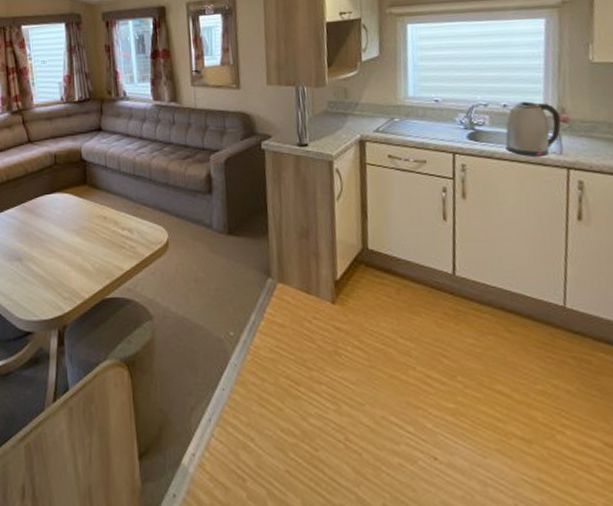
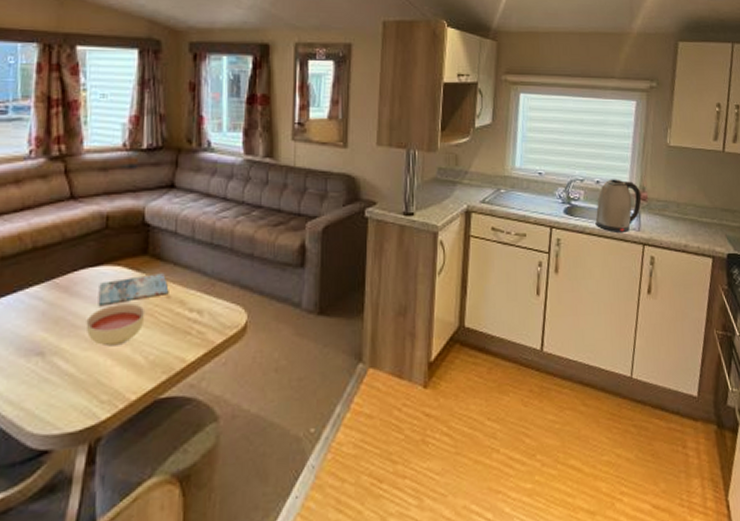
bowl: none [48,223,90,256] -> present [86,303,146,347]
magazine: none [54,199,105,225] -> present [98,273,169,307]

